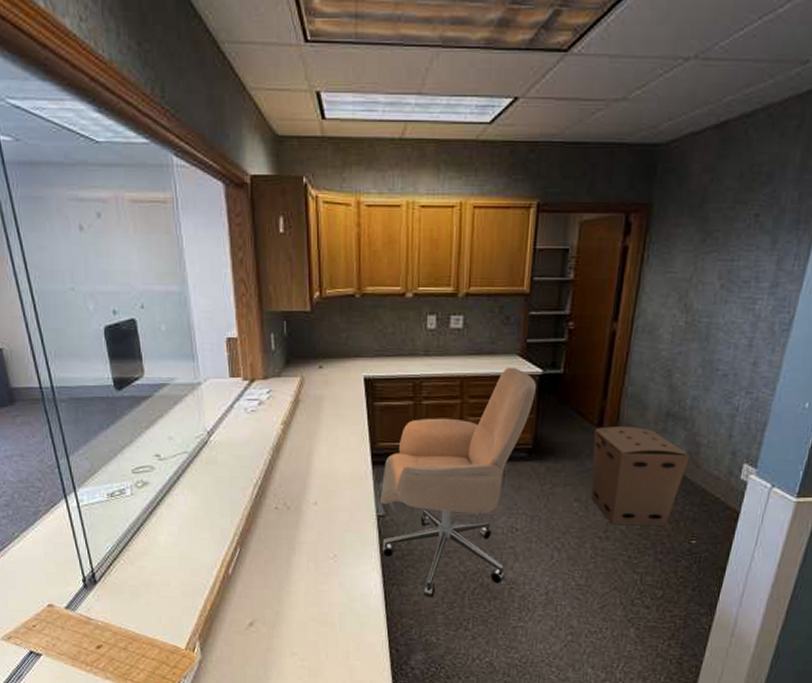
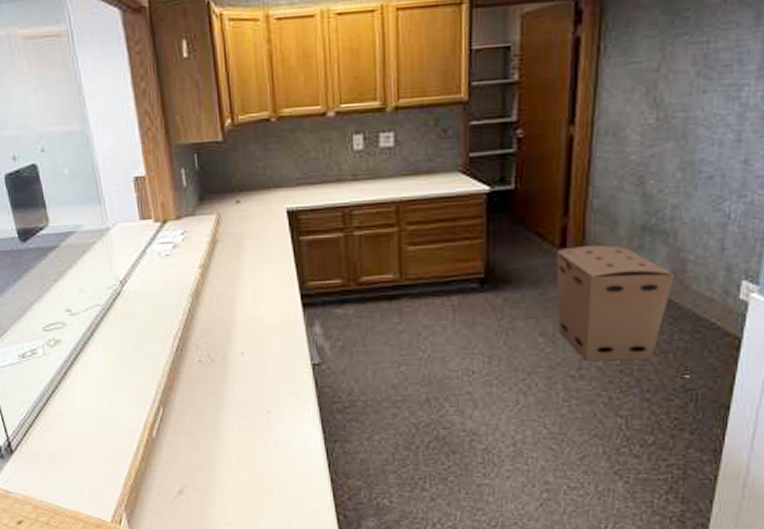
office chair: present [380,367,536,597] -> none [314,186,484,454]

